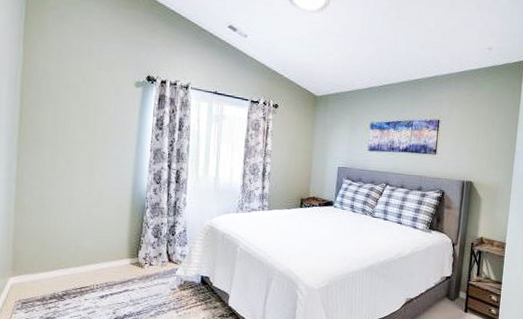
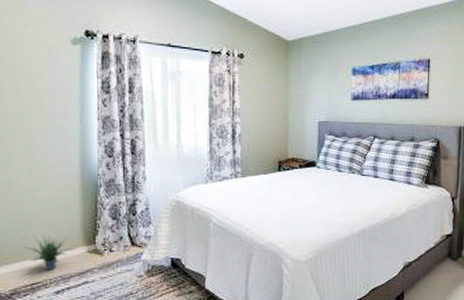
potted plant: none [77,244,121,277] -> present [23,234,76,270]

